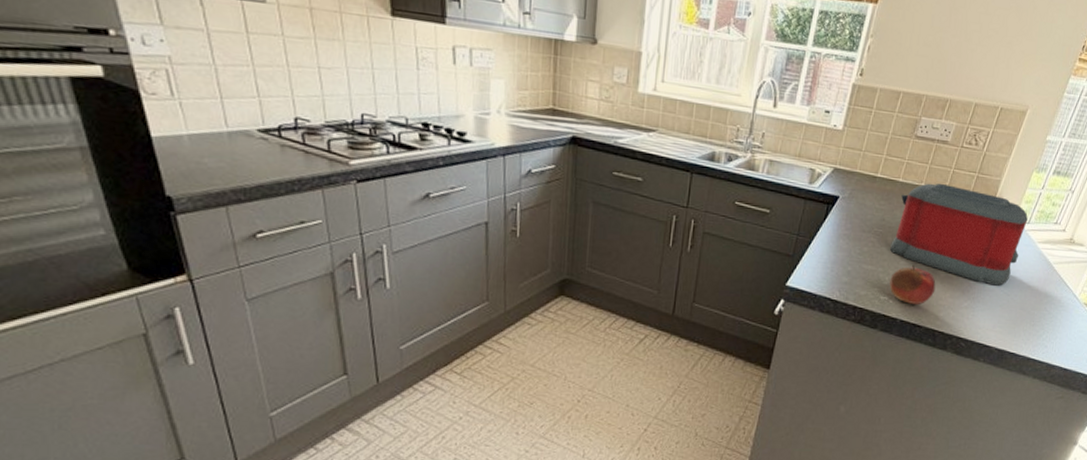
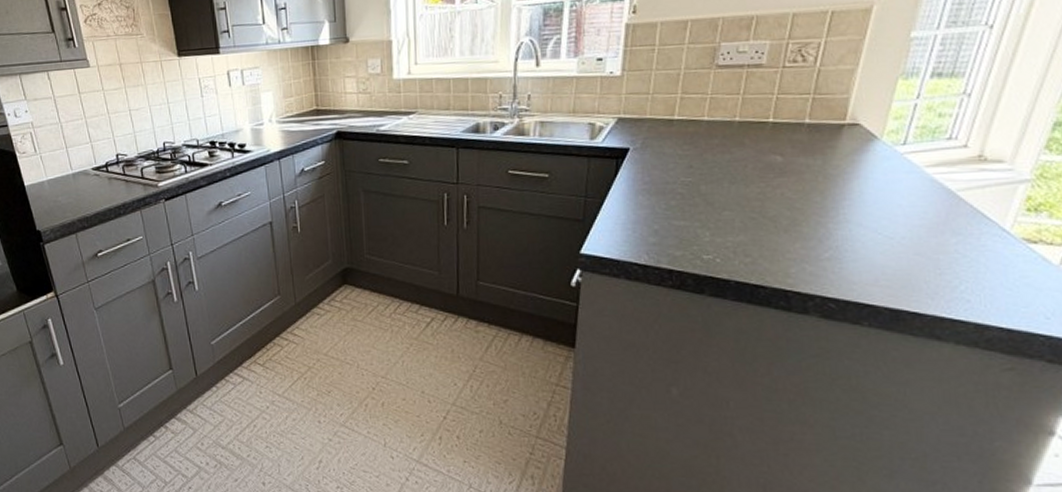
fruit: present [889,264,936,304] -> none [712,214,778,261]
toaster: present [890,183,1028,286] -> none [706,113,902,228]

